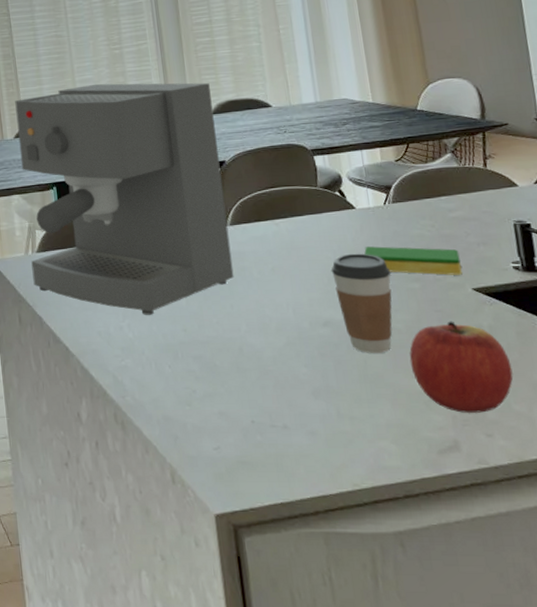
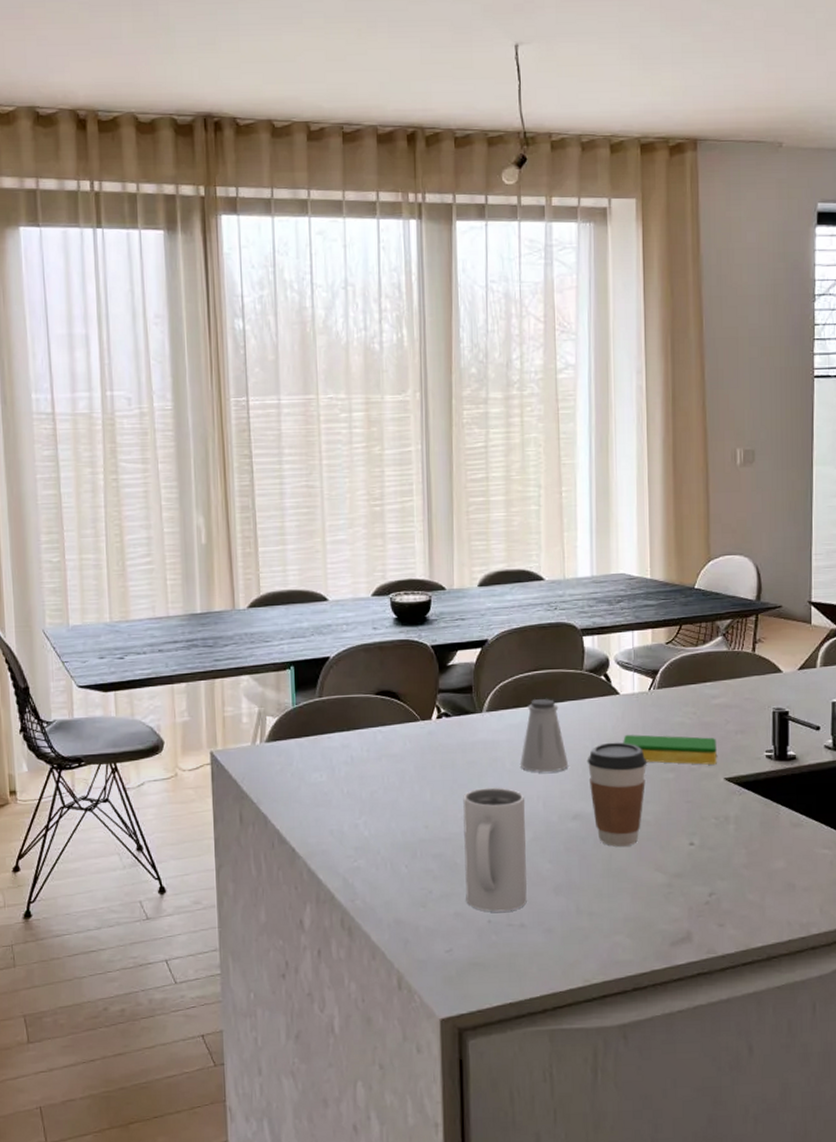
coffee maker: present [15,82,234,315] -> none [251,546,485,811]
mug: none [216,295,287,413] -> present [463,787,527,912]
saltshaker: none [266,213,314,282] -> present [519,699,569,773]
apple: present [409,321,514,413] -> none [654,811,751,904]

